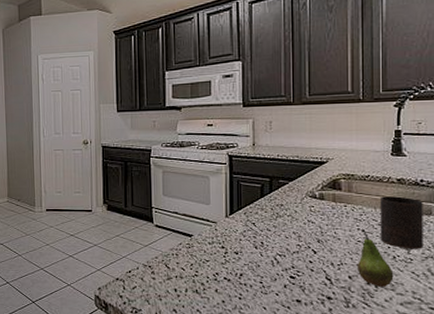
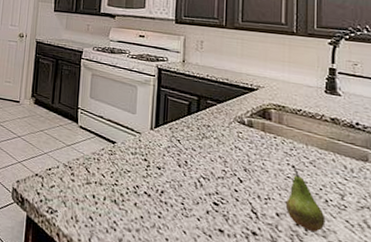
cup: present [379,196,423,249] -> none [311,134,359,197]

